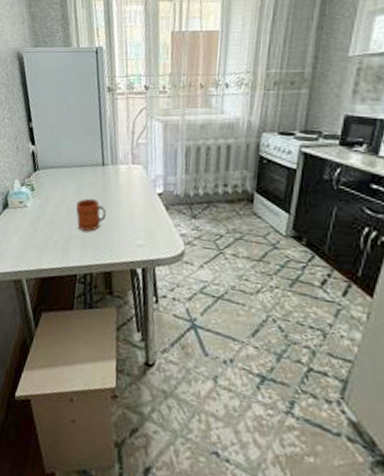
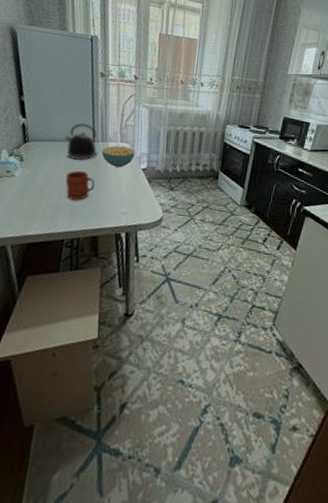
kettle: none [73,145,108,187] -> present [64,122,98,160]
cereal bowl: none [112,168,149,193] -> present [101,145,136,168]

